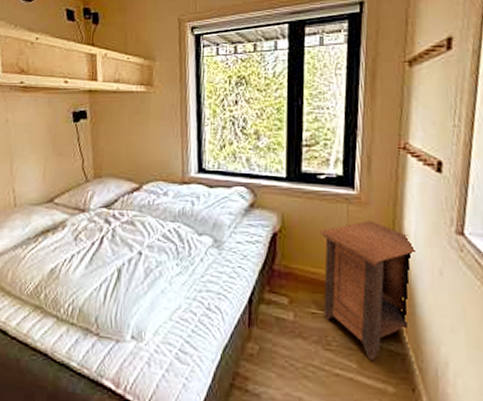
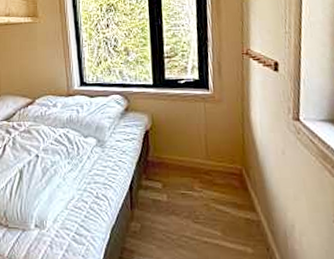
nightstand: present [320,220,415,361] -> none [184,114,262,228]

